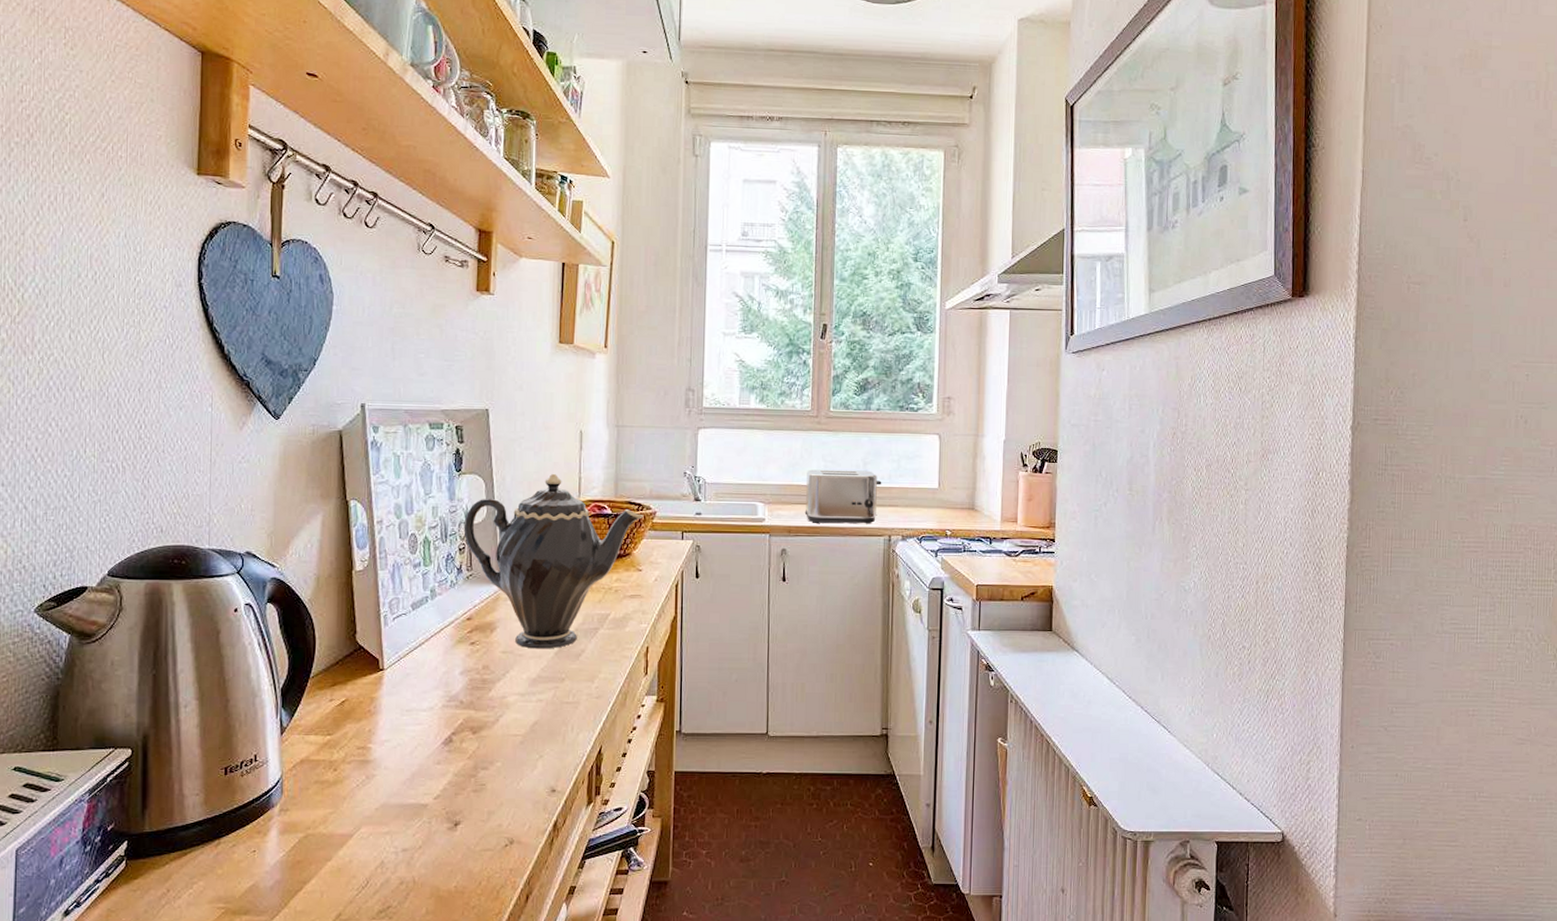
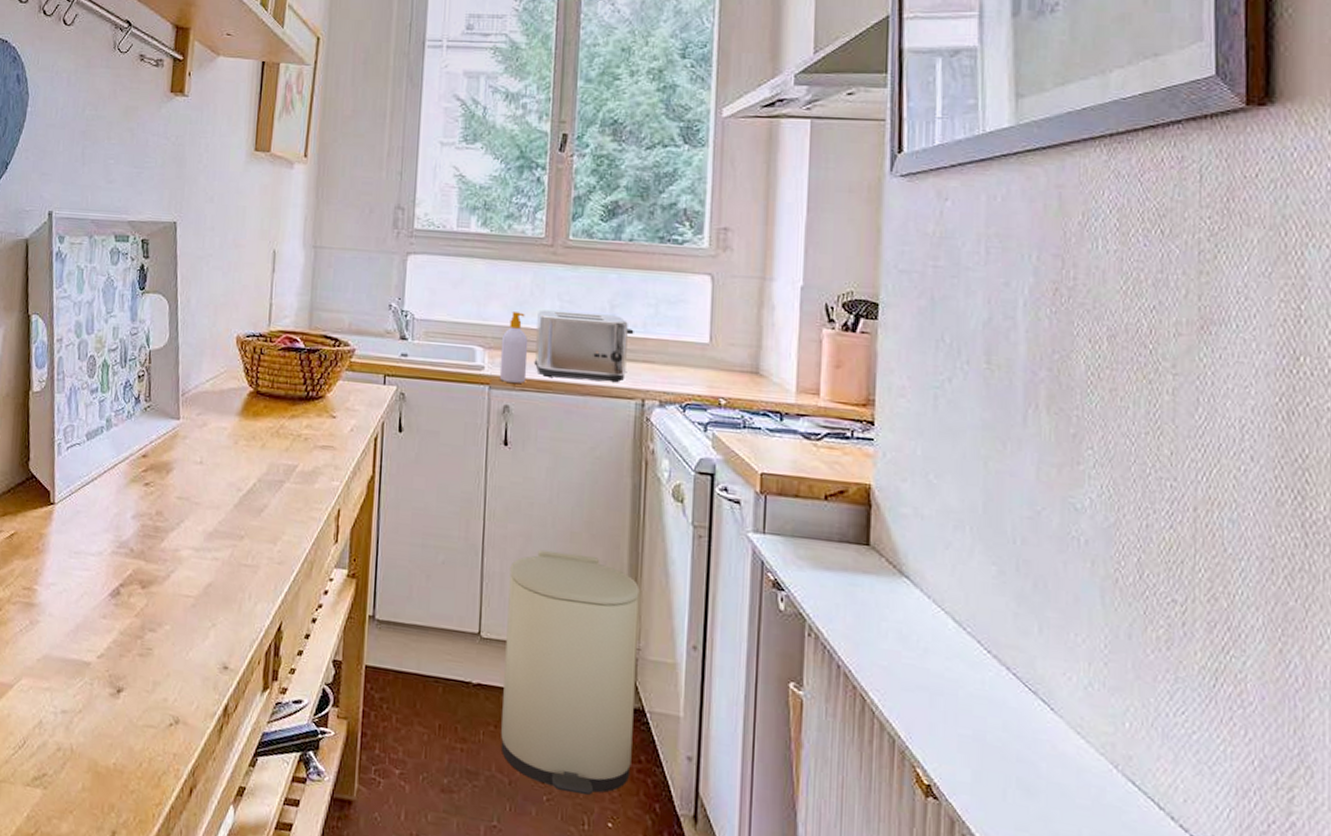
teapot: present [463,473,644,649] -> none [144,297,341,500]
soap bottle: none [777,472,800,531] -> present [499,312,529,384]
pedal bin: none [786,661,890,845] -> present [501,549,640,796]

